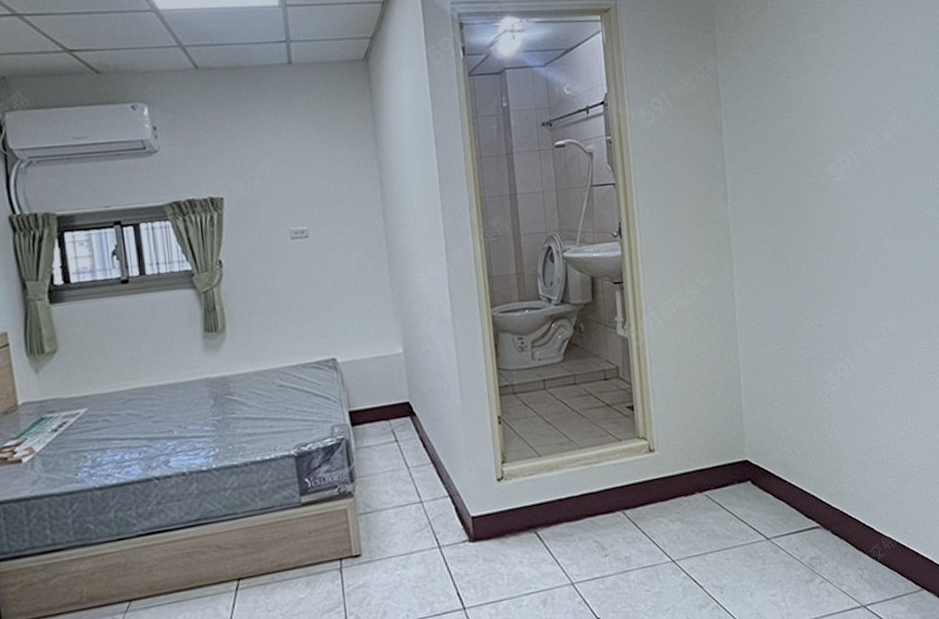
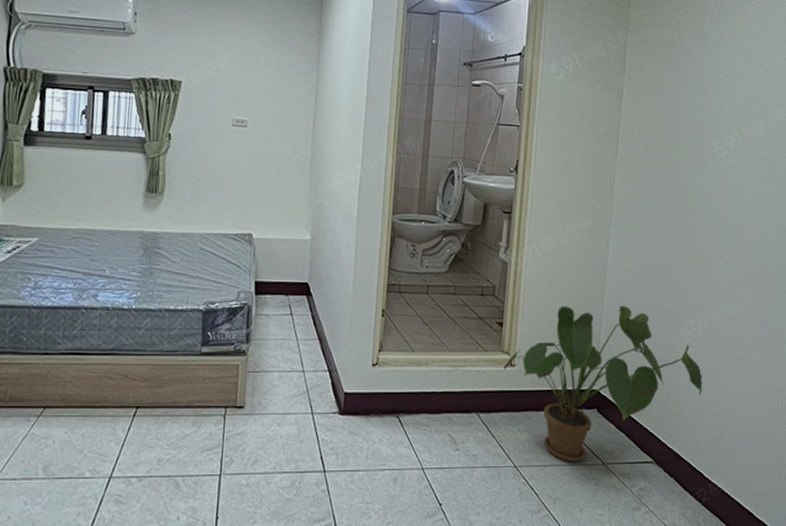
house plant: none [642,362,859,545] -> present [503,305,703,462]

